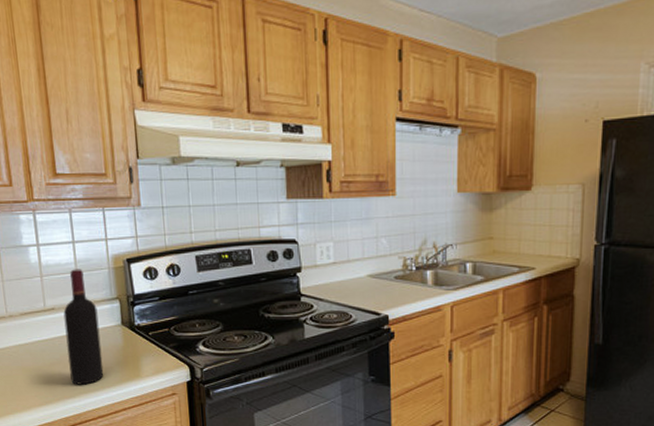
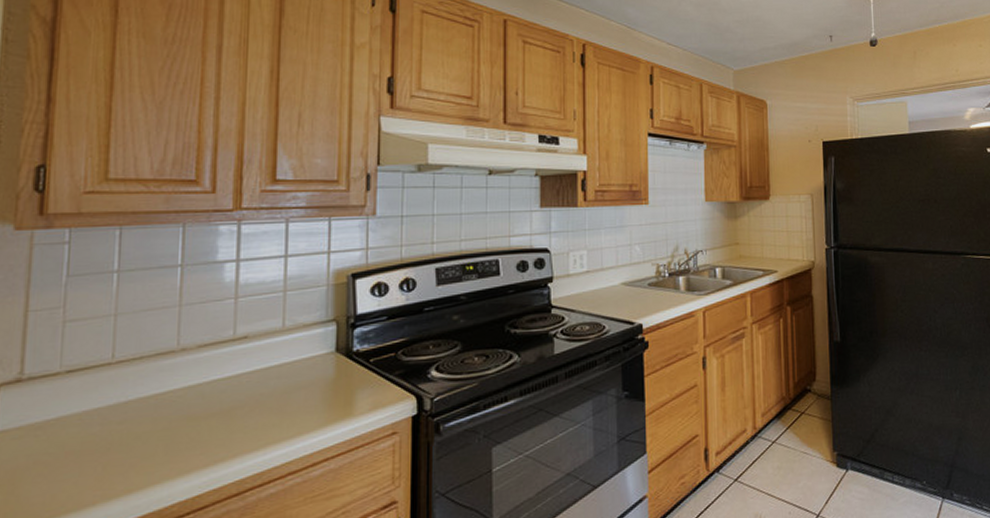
wine bottle: present [63,269,104,385] -> none [256,287,306,434]

